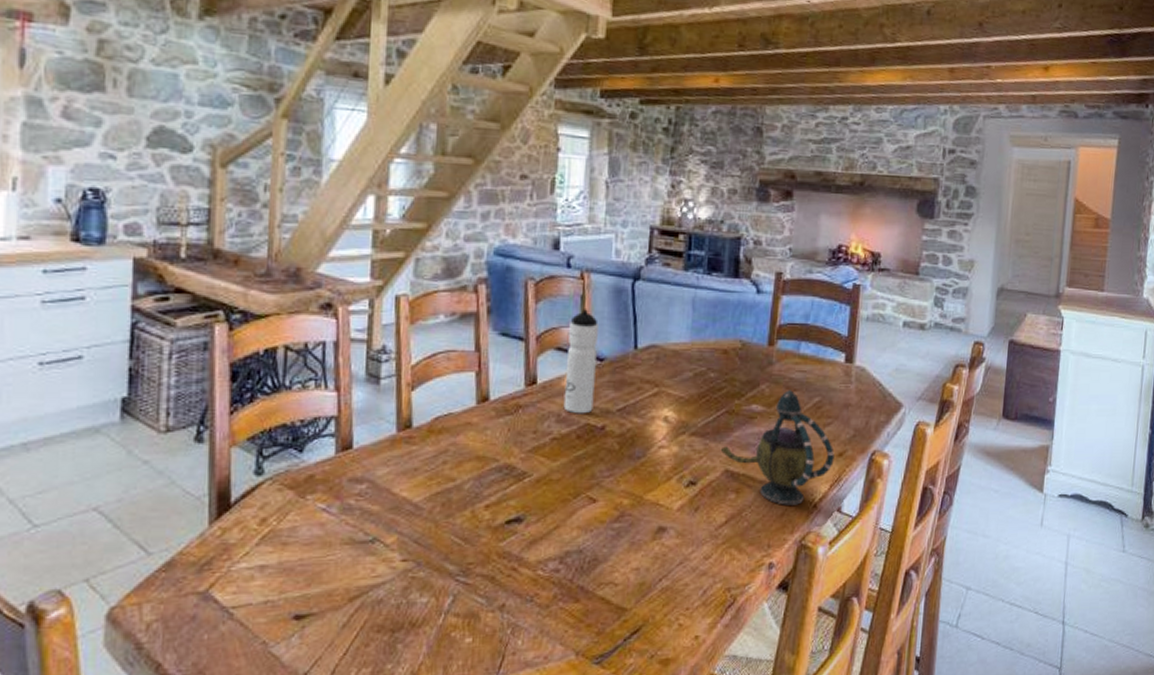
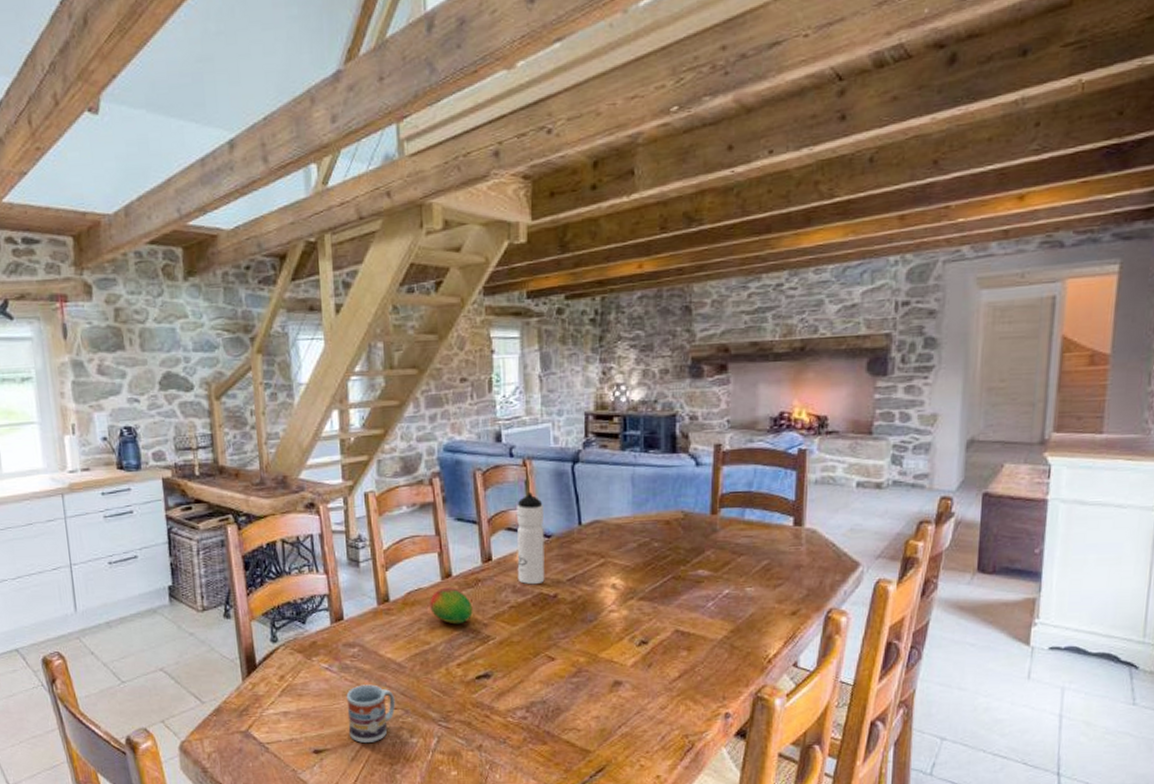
cup: none [342,530,407,606] -> present [346,684,396,744]
fruit: none [460,413,510,458] -> present [430,587,473,625]
teapot: present [720,390,835,505] -> none [669,555,787,661]

